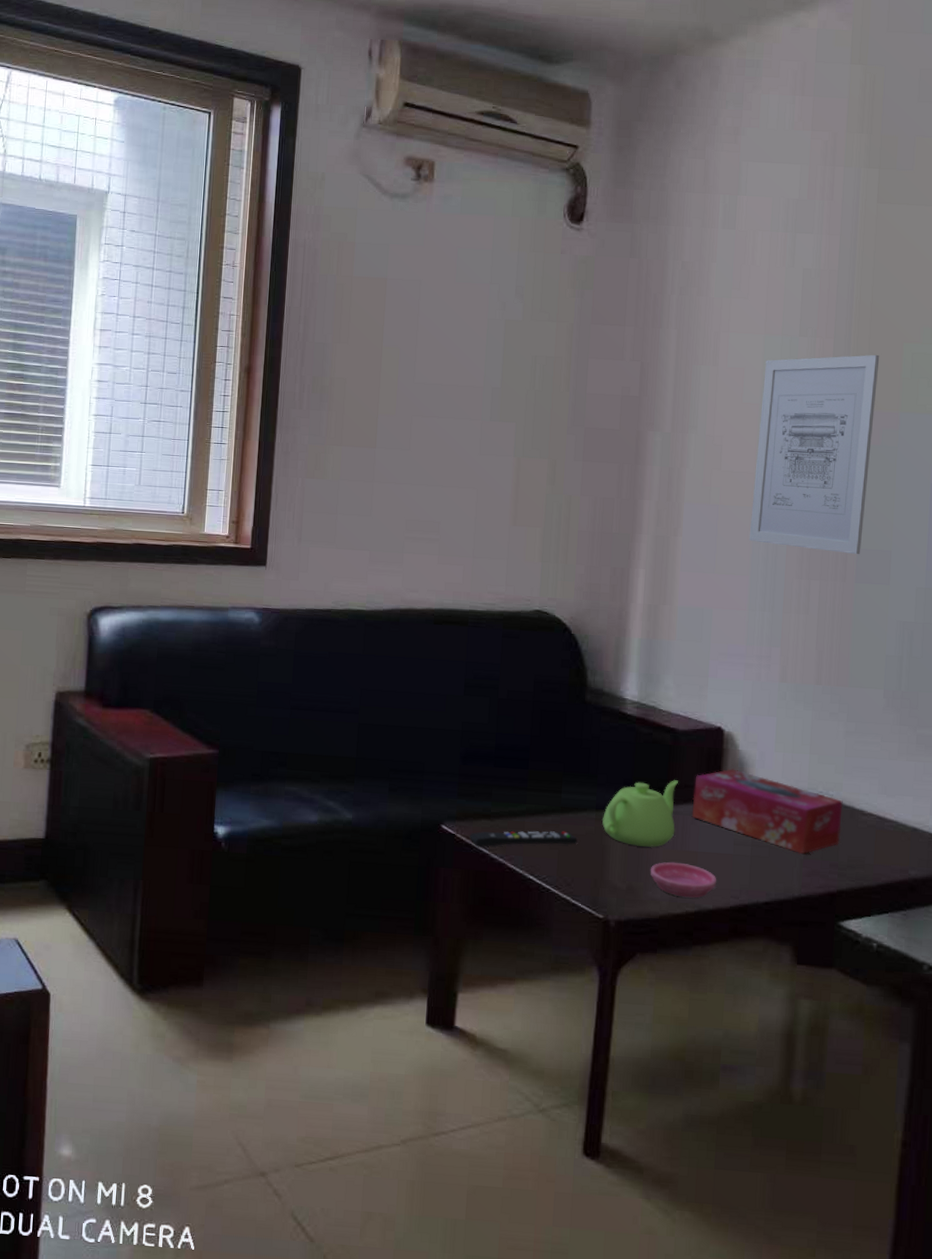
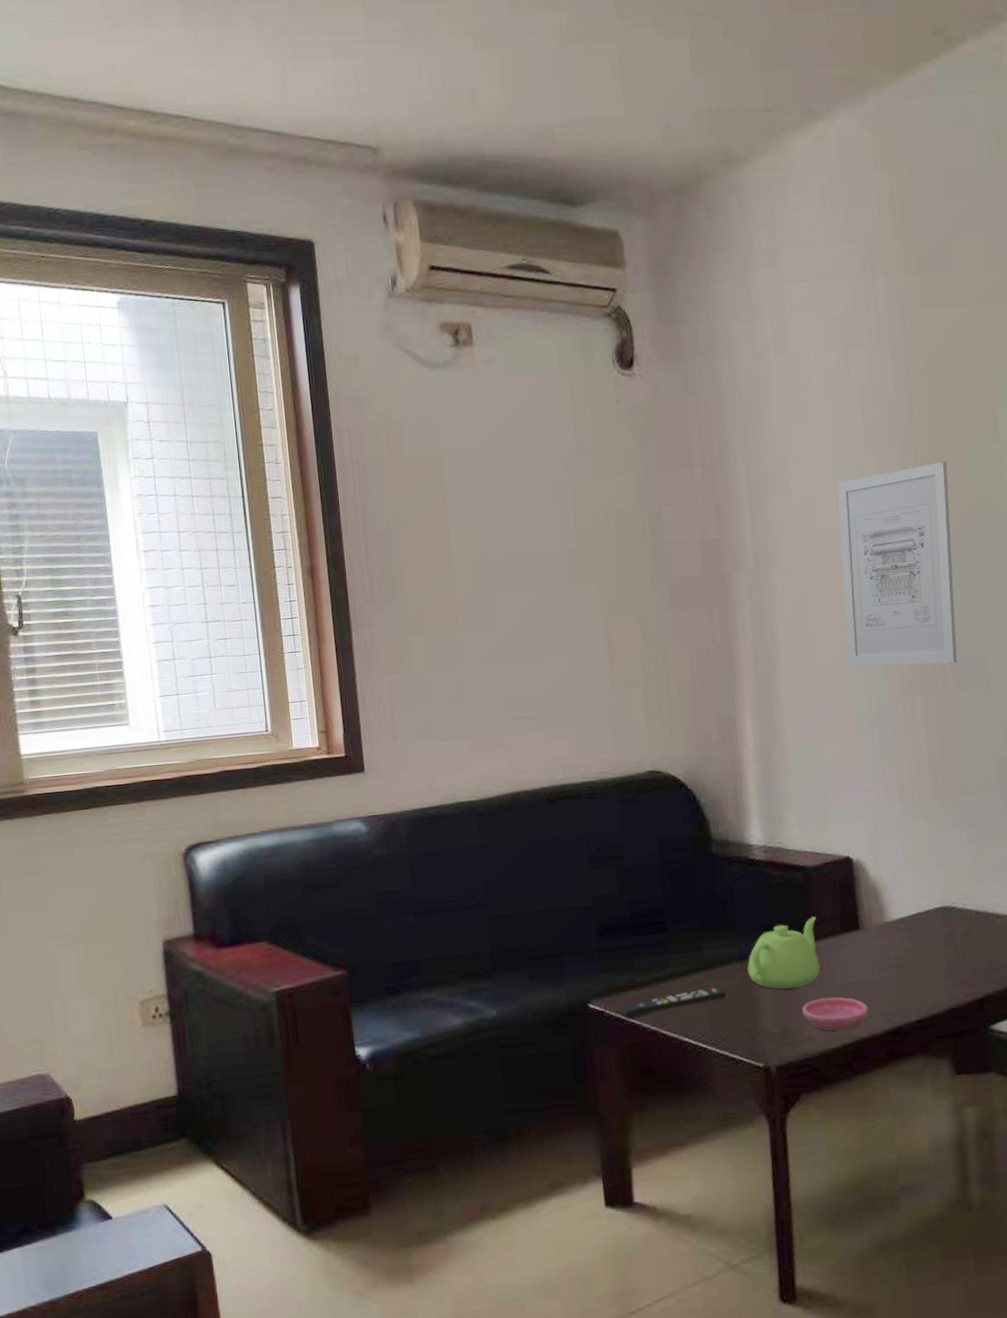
tissue box: present [691,768,843,855] -> none [832,895,979,968]

